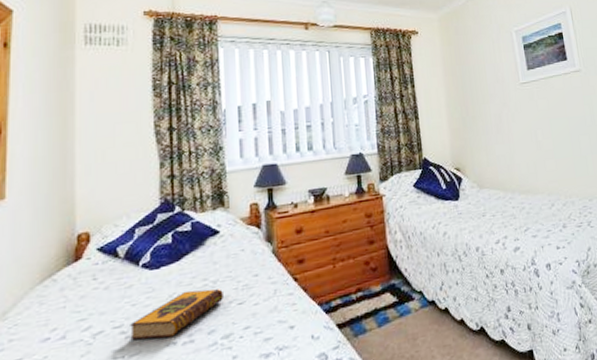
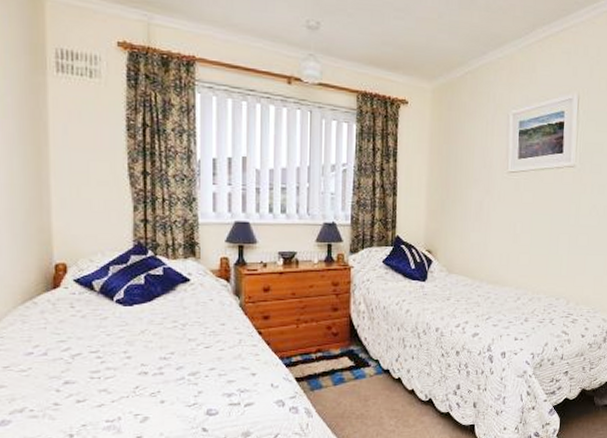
hardback book: present [130,289,223,340] -> none [105,329,191,368]

